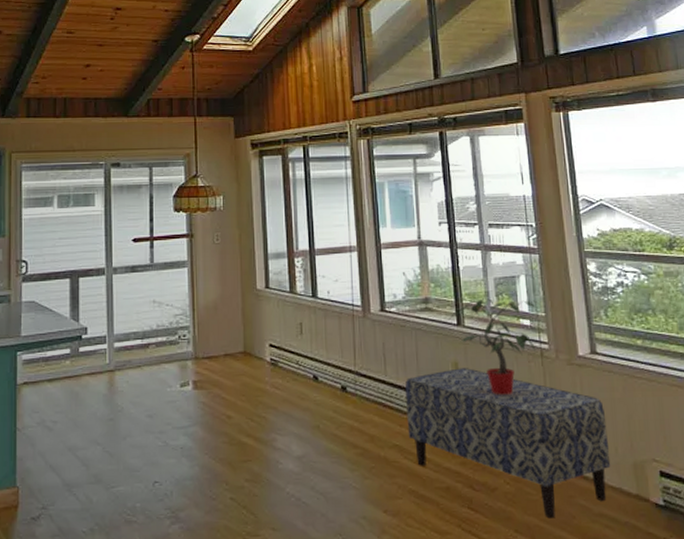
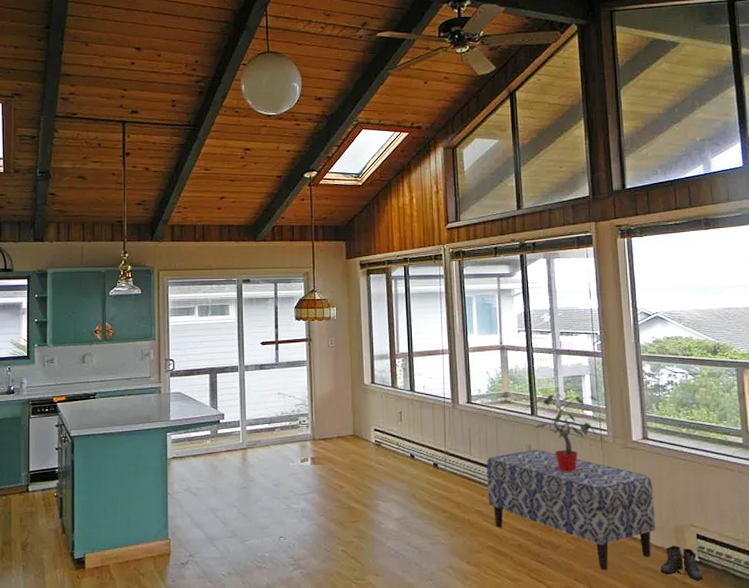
boots: none [618,485,672,529] -> present [660,545,704,580]

